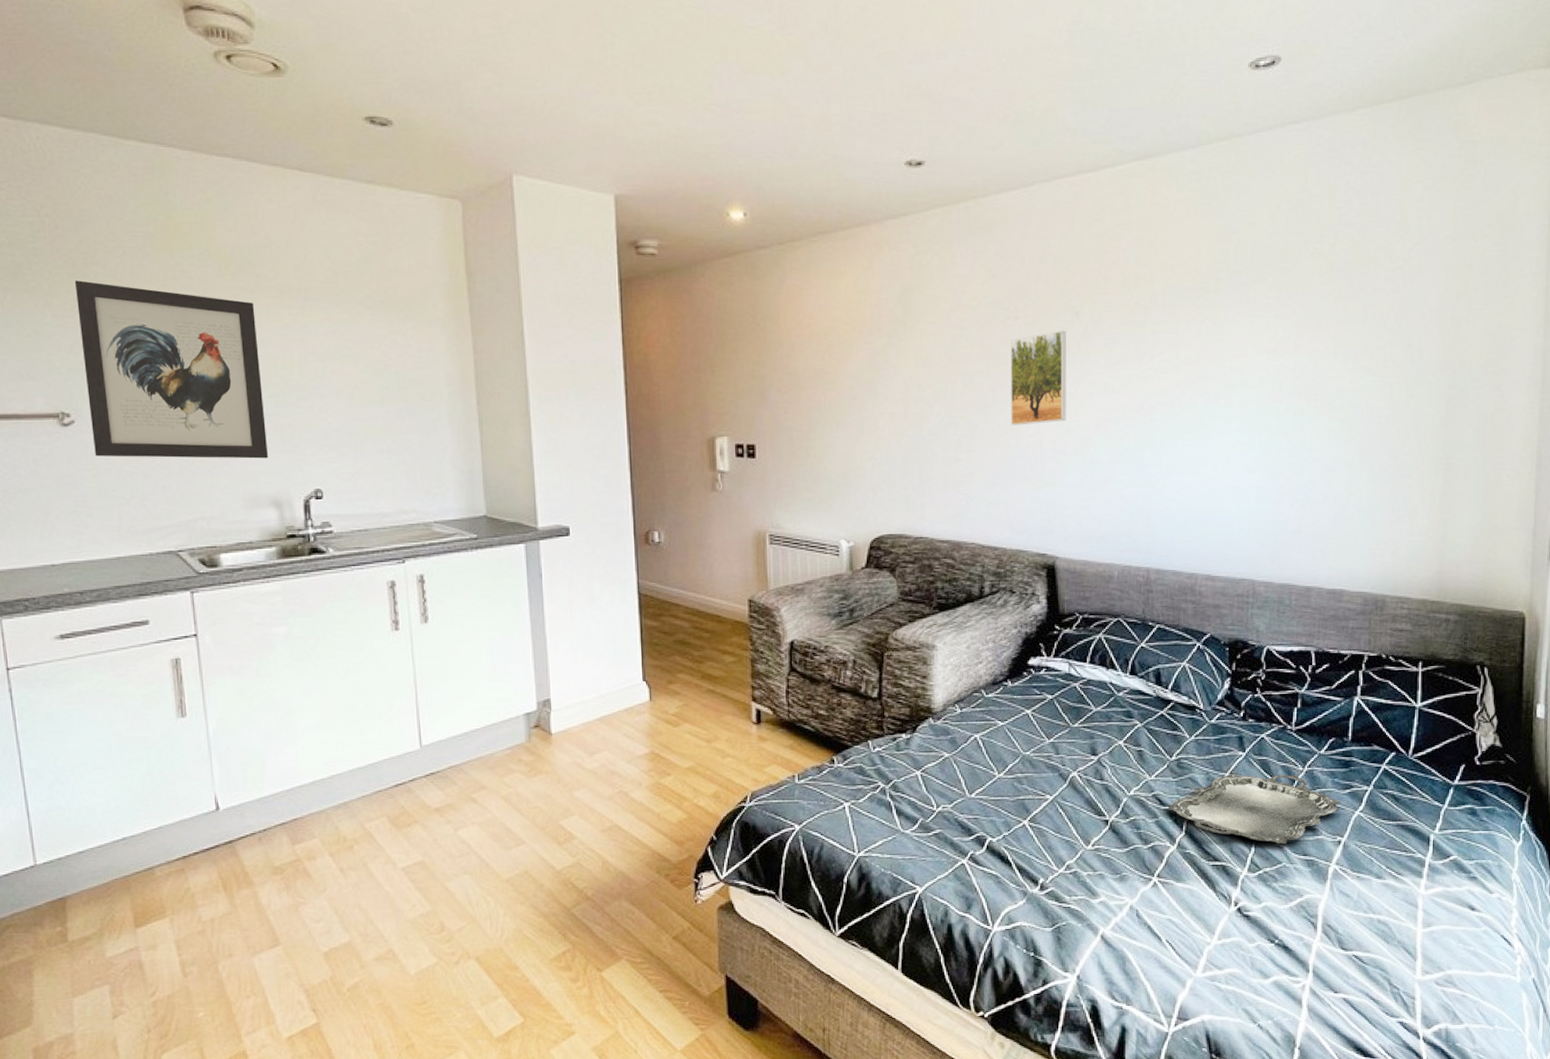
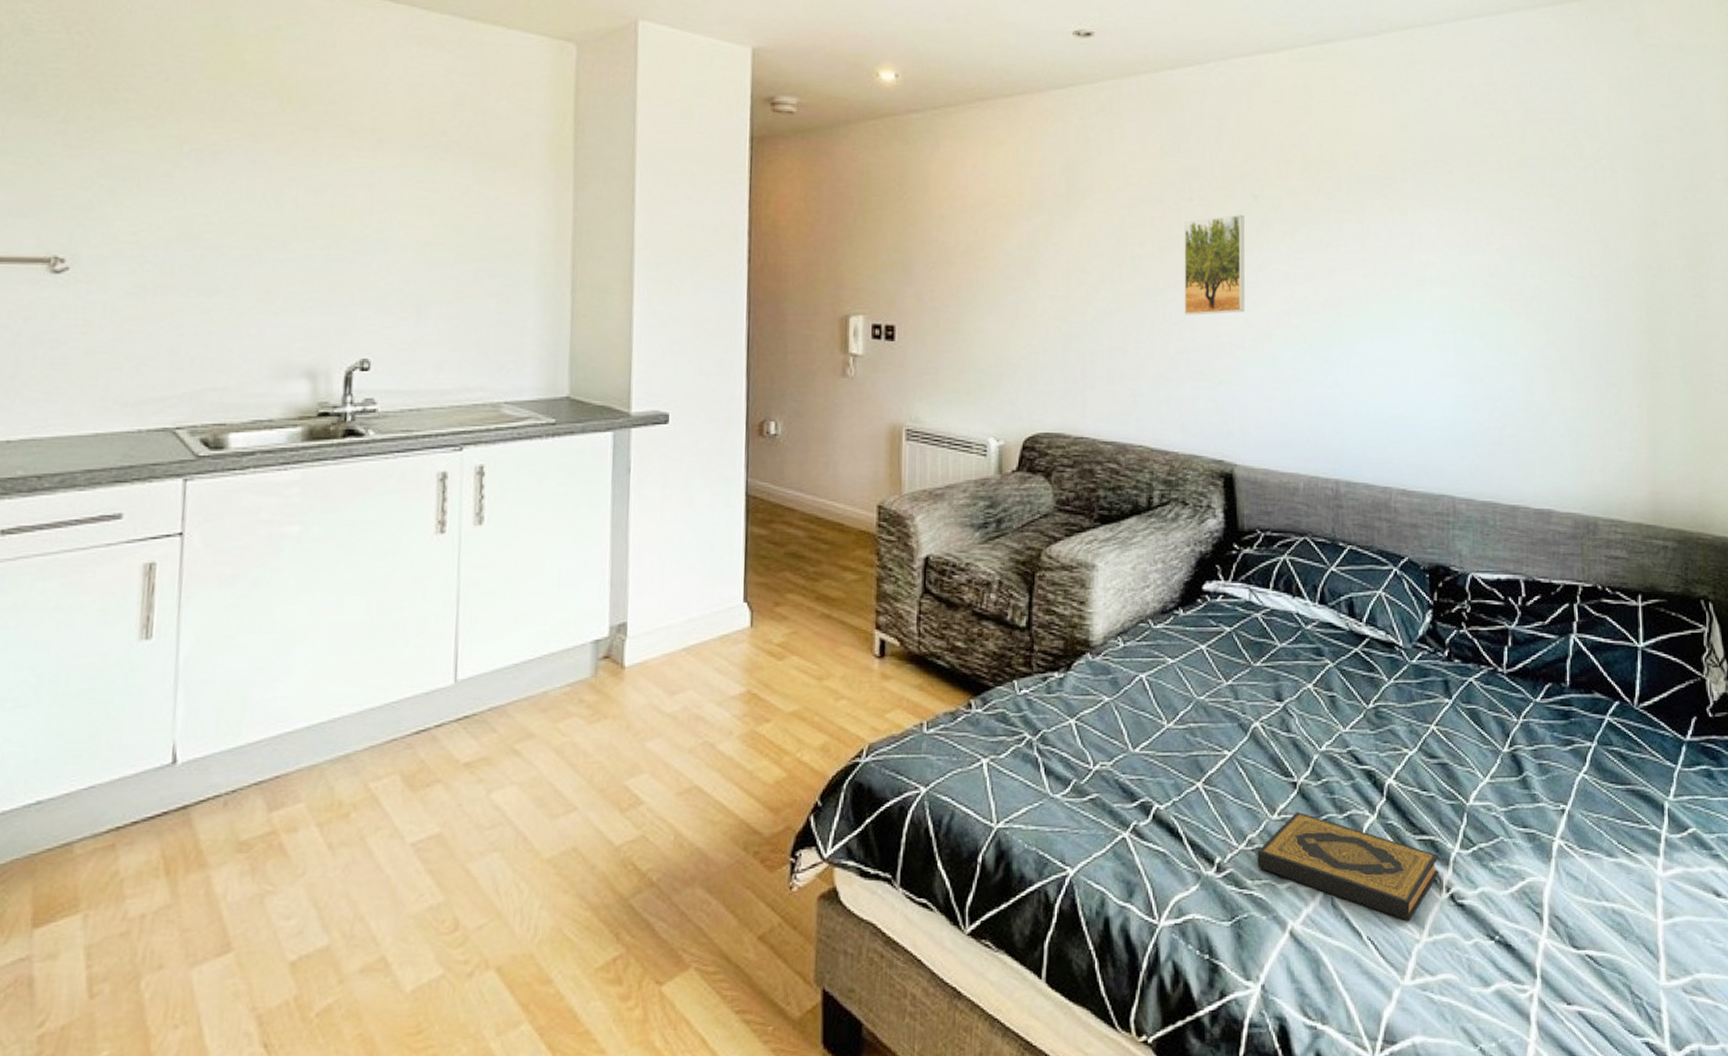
wall art: present [74,280,269,459] -> none [88,107,317,321]
hardback book: none [1074,843,1229,928] -> present [1257,811,1439,921]
serving tray: present [1168,774,1340,844] -> none [1365,726,1561,814]

